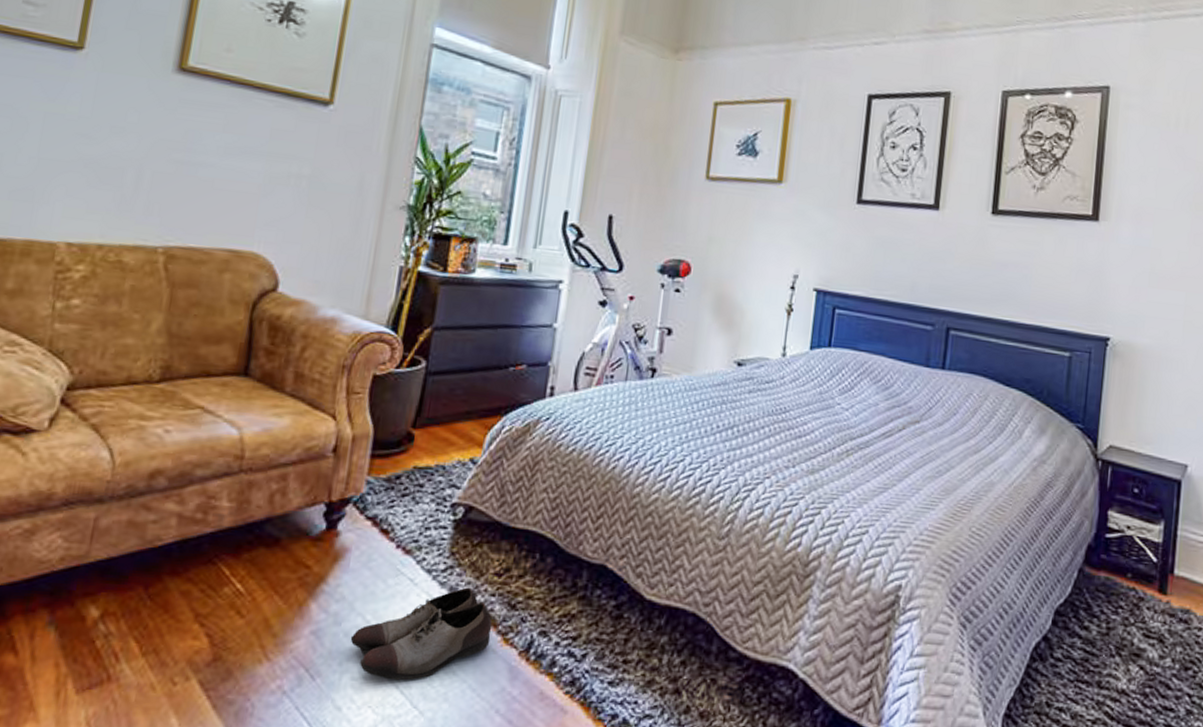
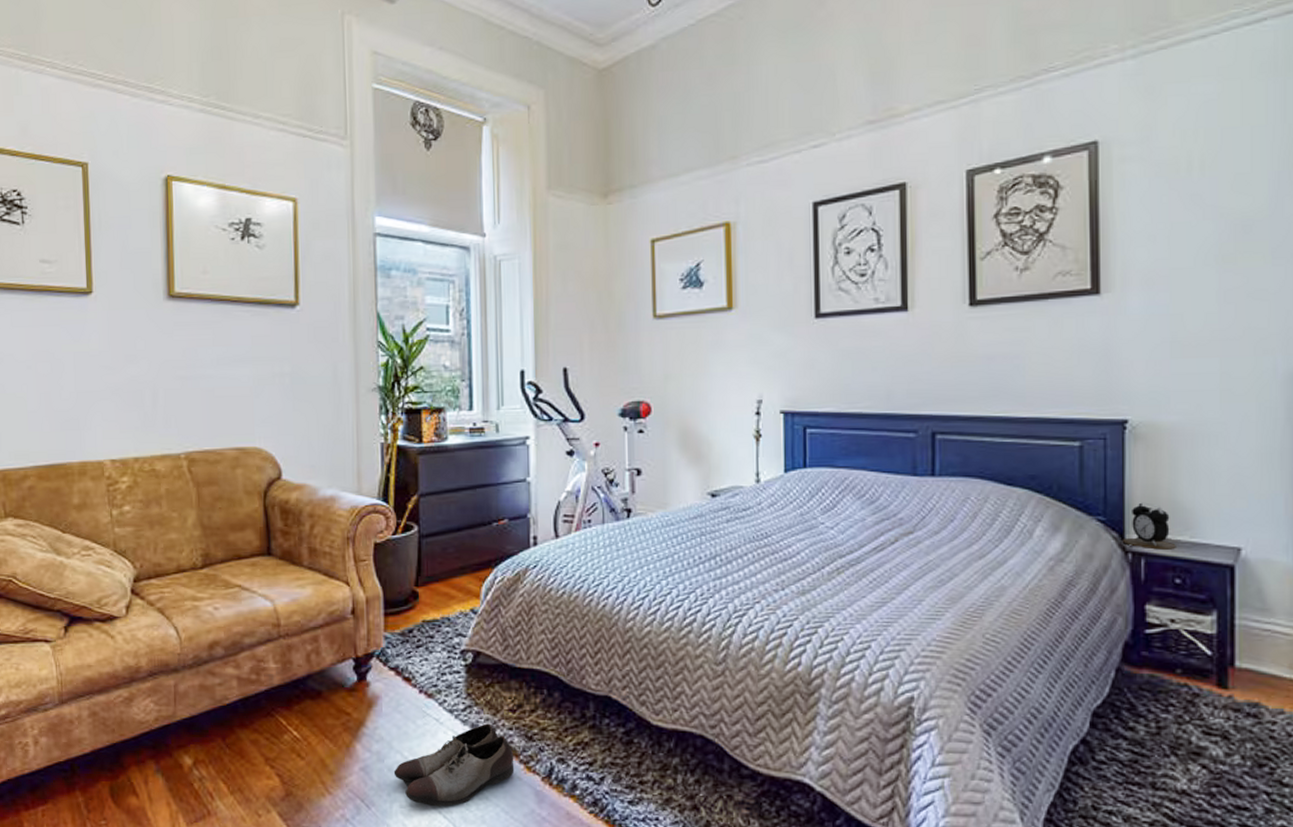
alarm clock: none [1095,414,1138,461] -> present [1122,502,1176,550]

